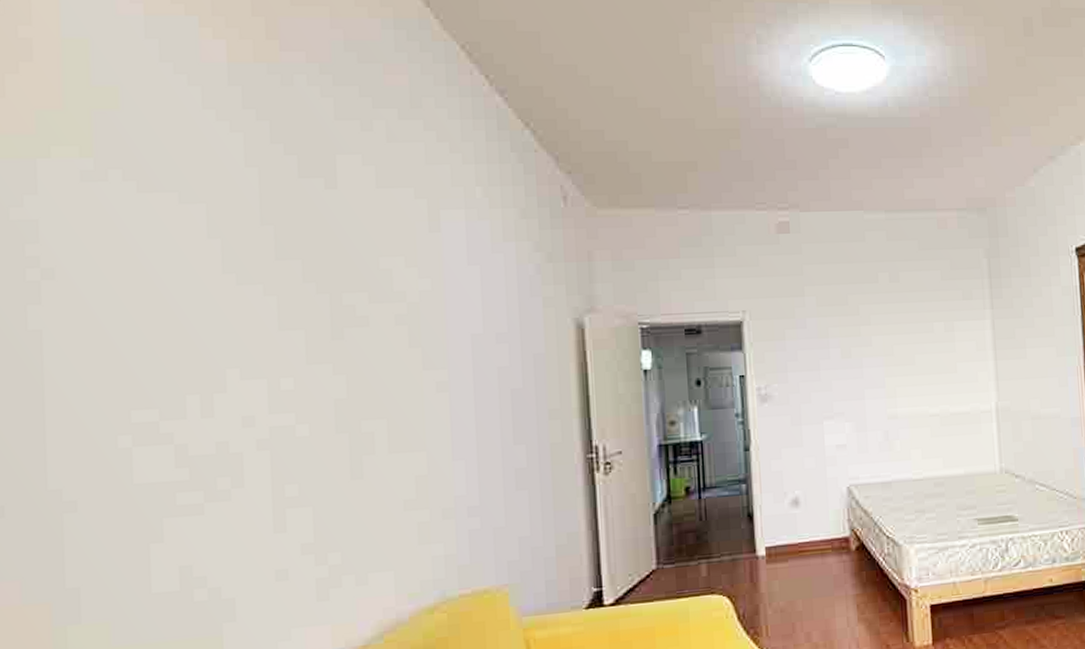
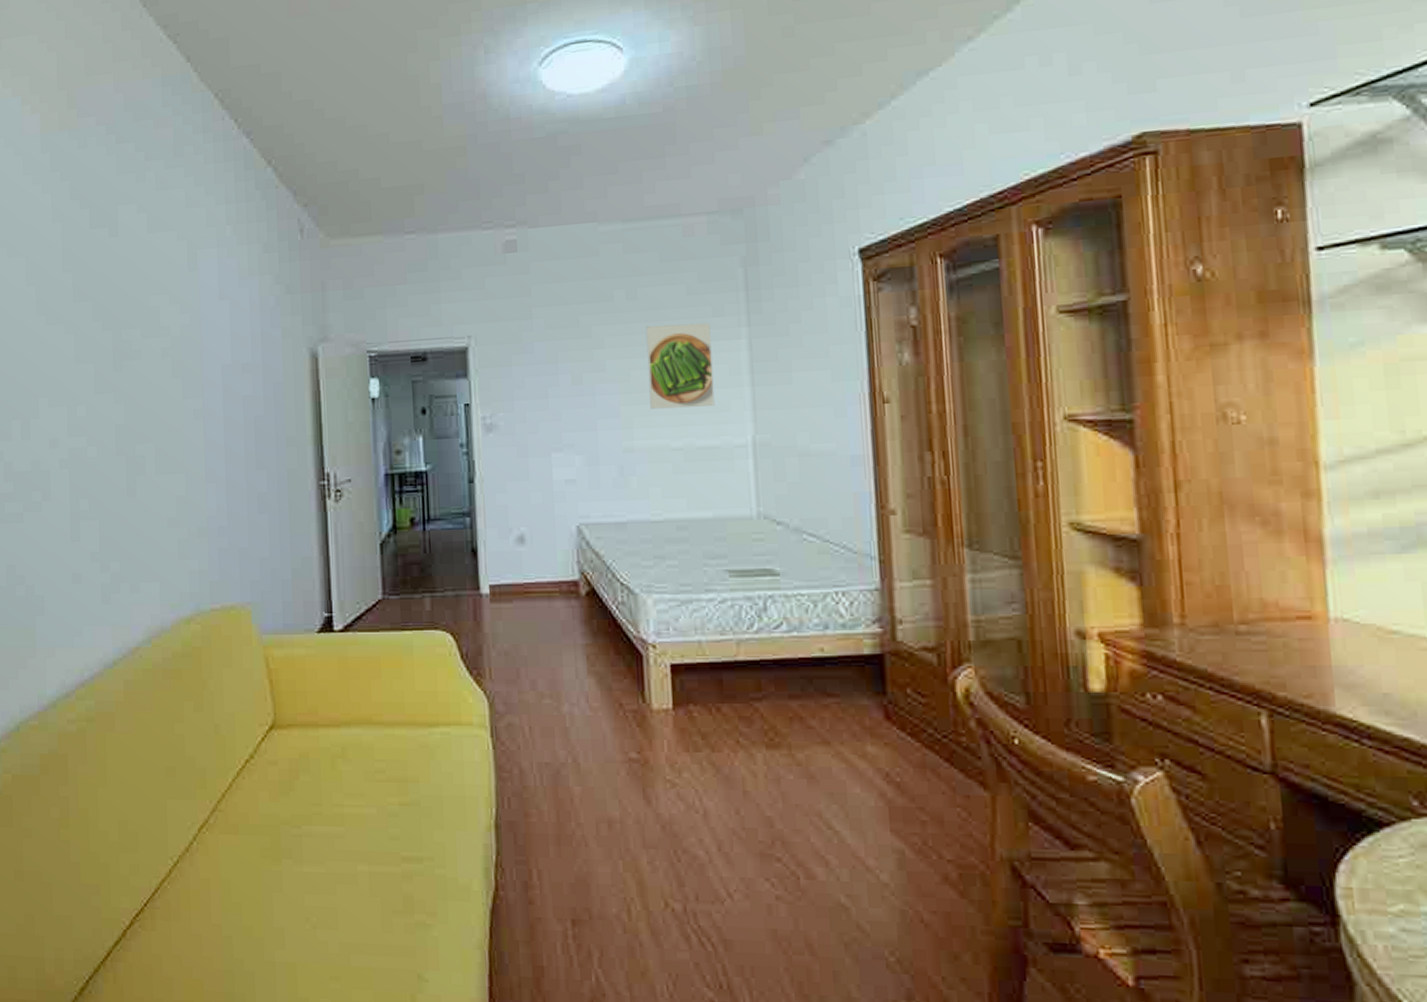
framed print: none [906,304,965,380] -> present [645,322,715,409]

